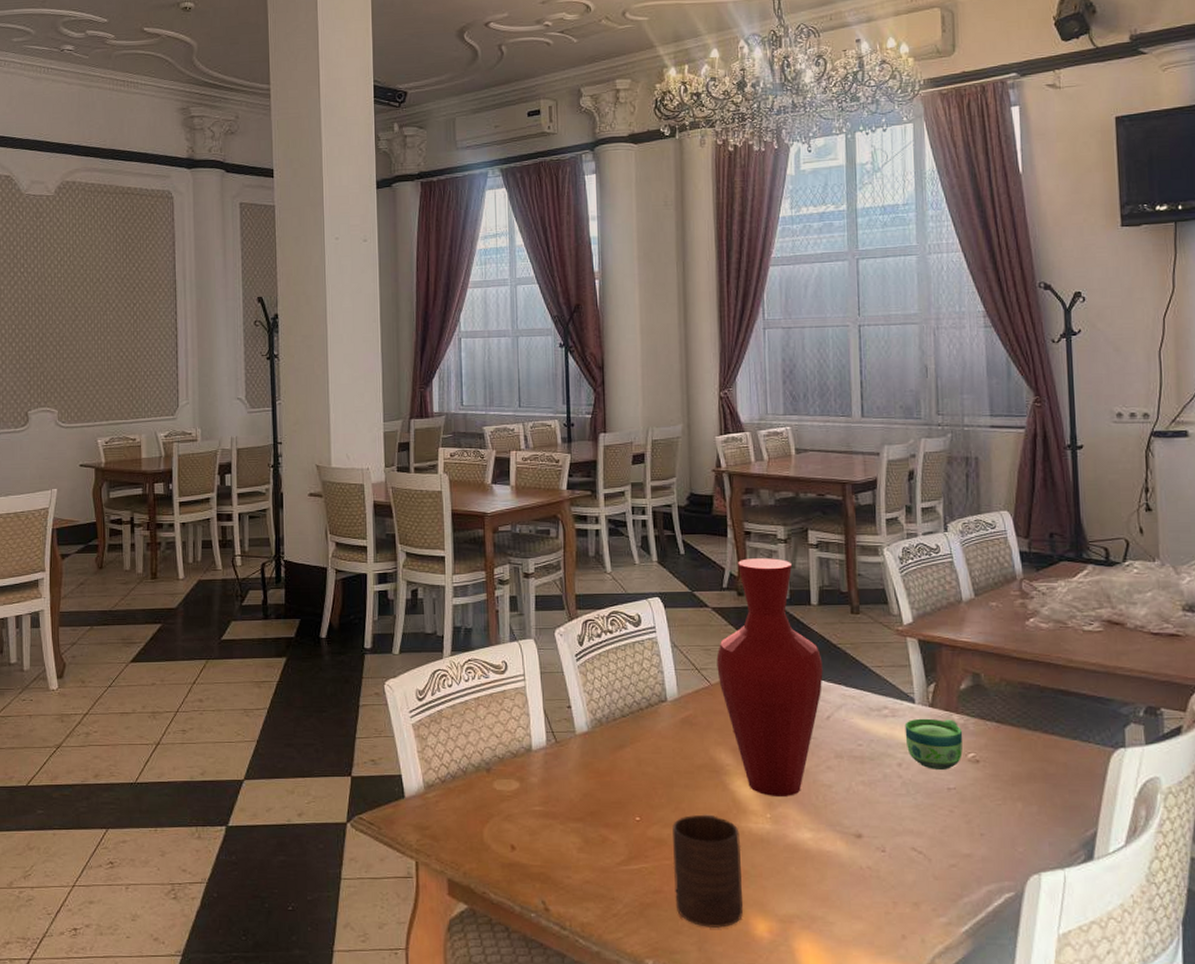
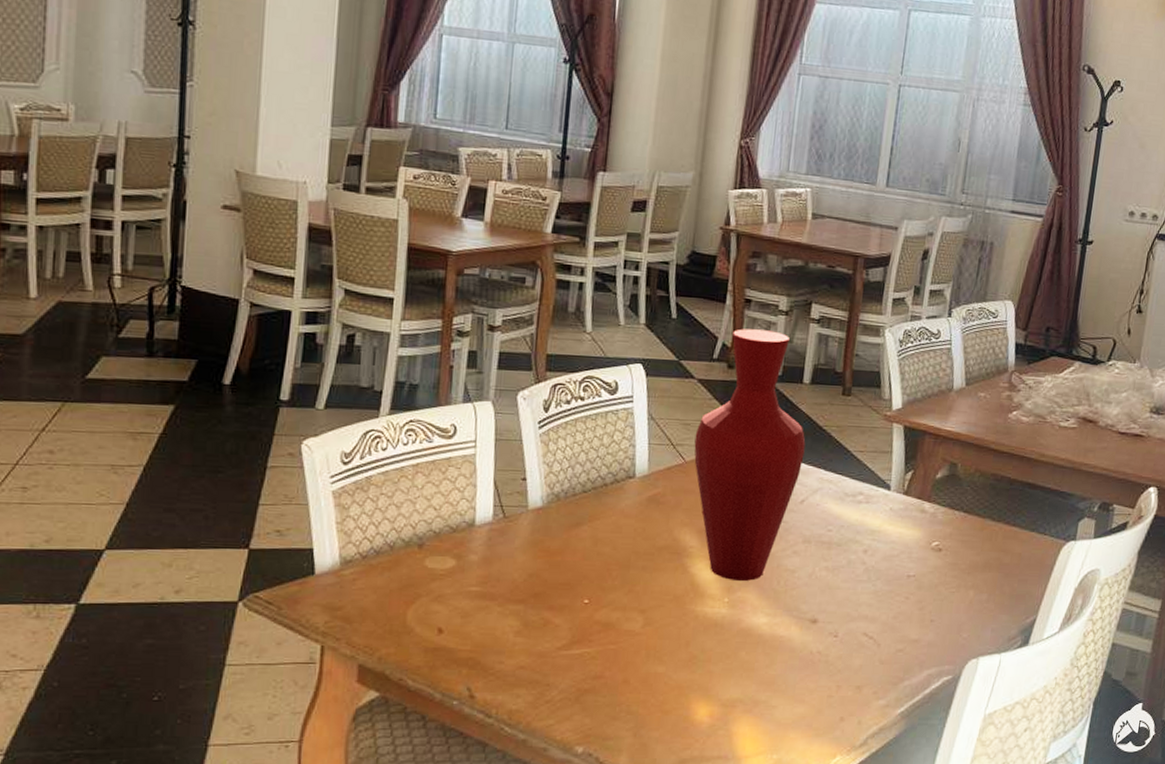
cup: present [672,814,744,929] -> none [615,597,694,714]
cup: present [904,718,963,769] -> none [875,505,931,557]

